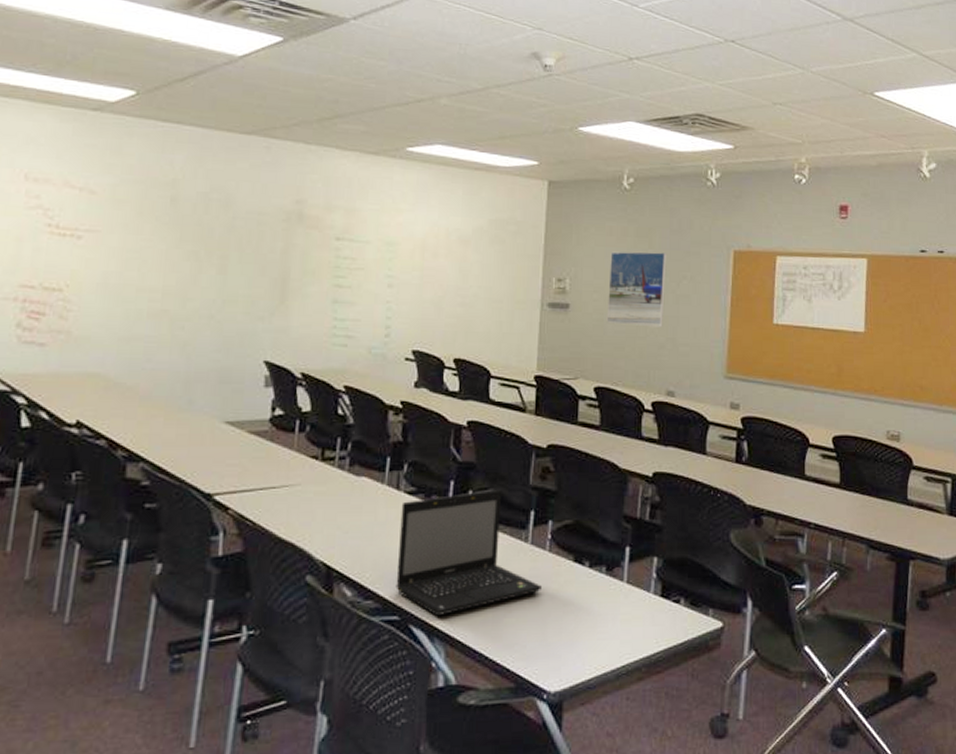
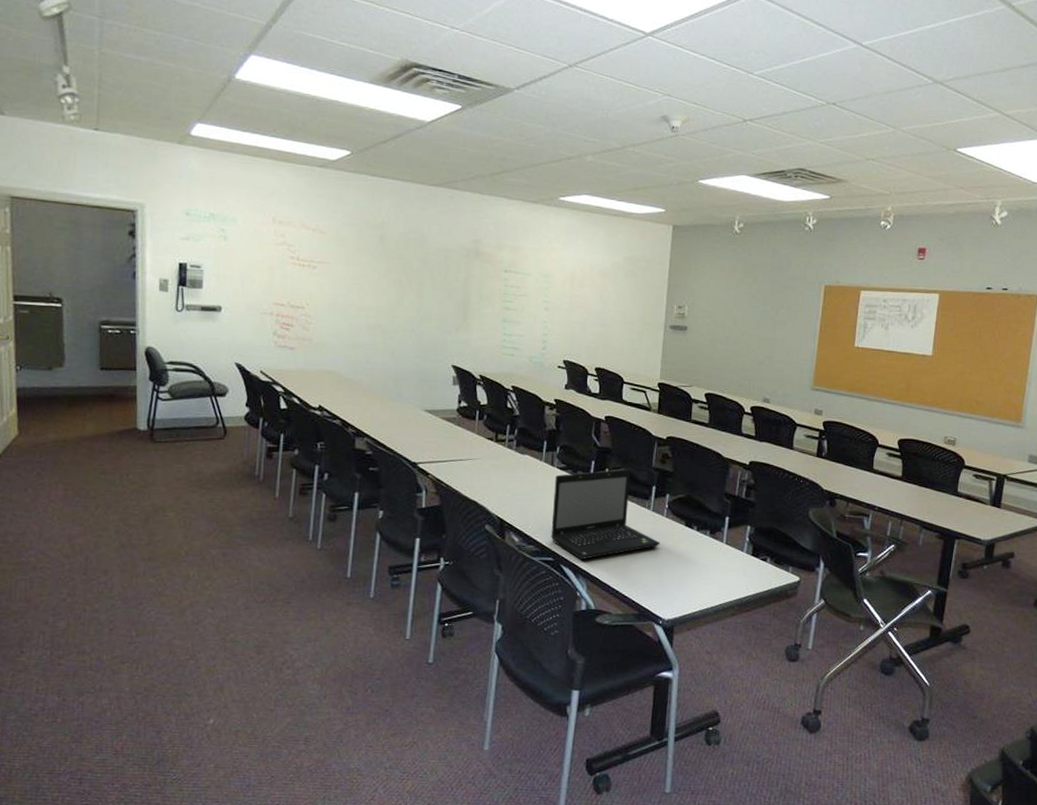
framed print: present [606,251,667,328] -> none [717,284,768,347]

